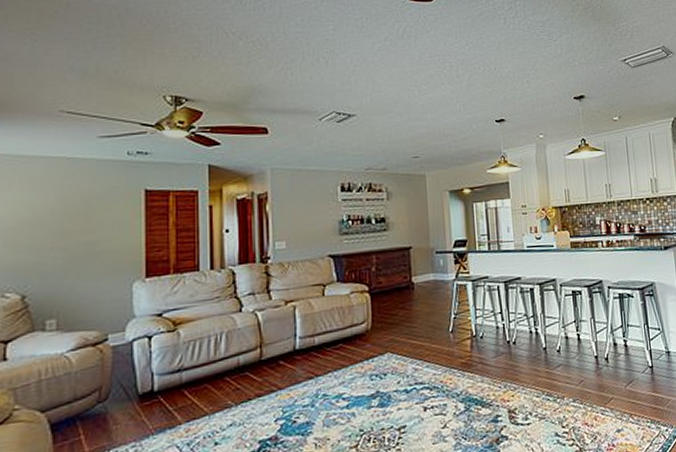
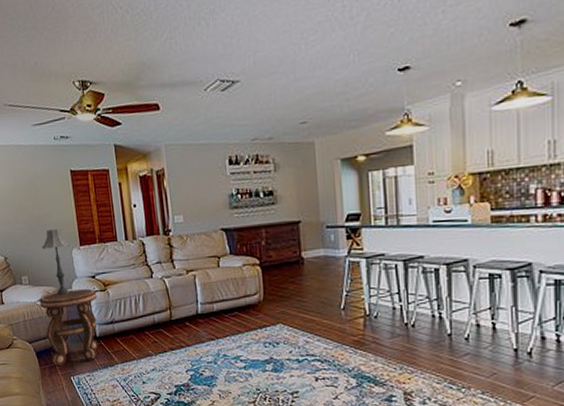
side table: none [70,330,162,439] -> present [39,288,99,365]
table lamp: none [86,258,131,341] -> present [41,229,70,295]

